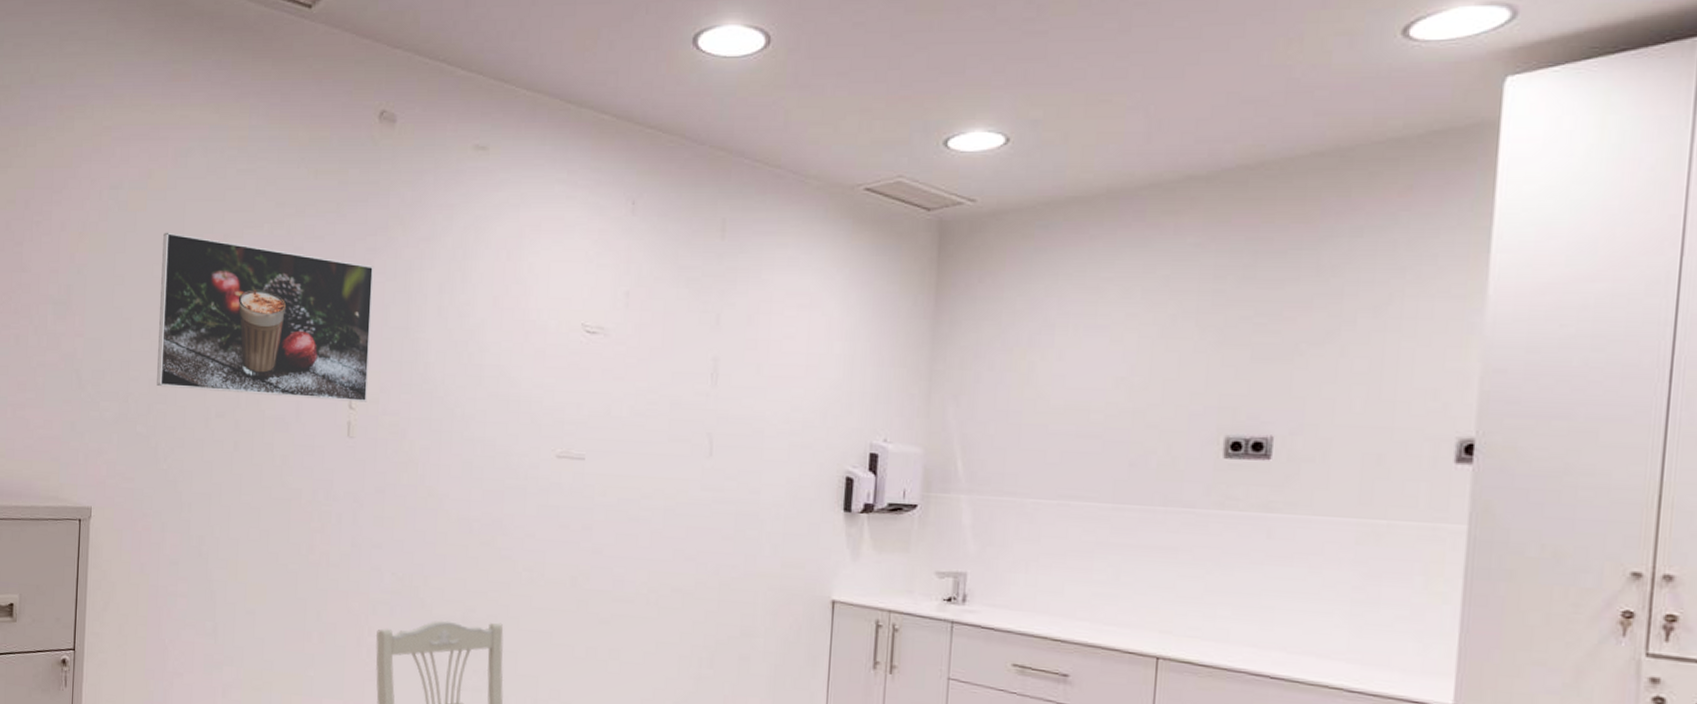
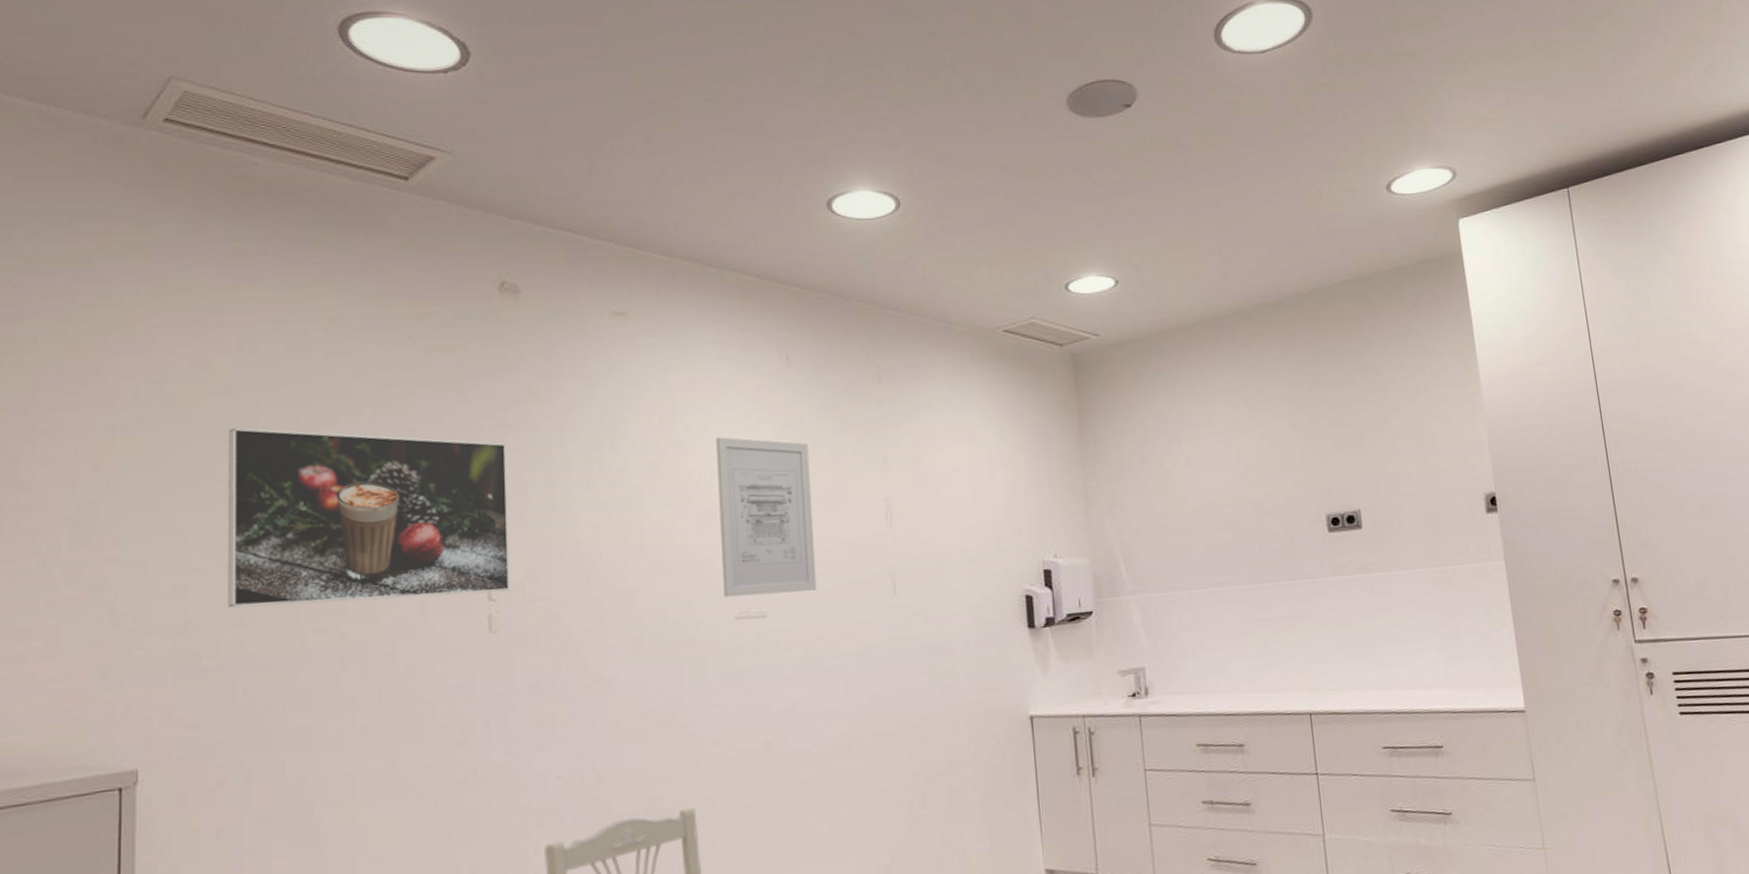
wall art: none [548,278,644,440] -> present [716,437,817,598]

